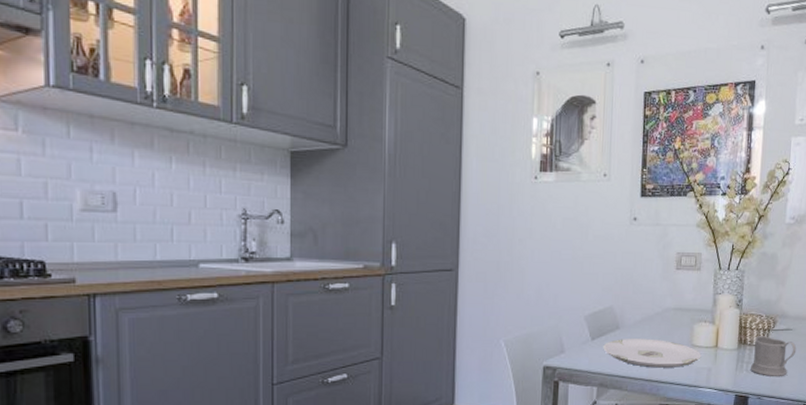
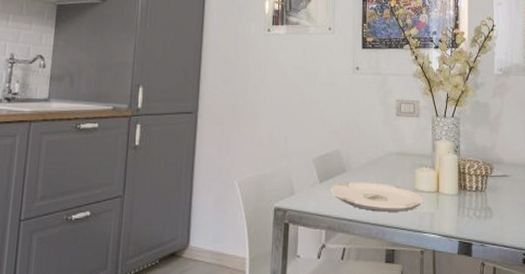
mug: present [751,336,797,377] -> none [472,182,515,224]

